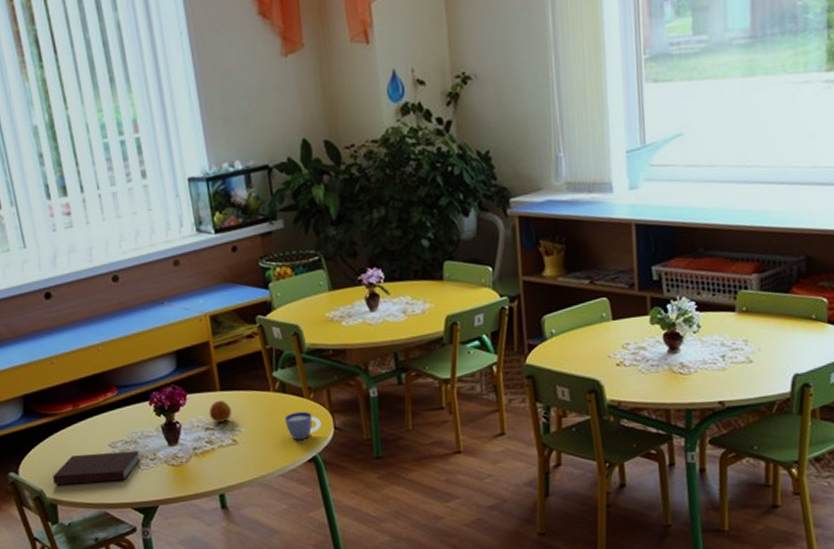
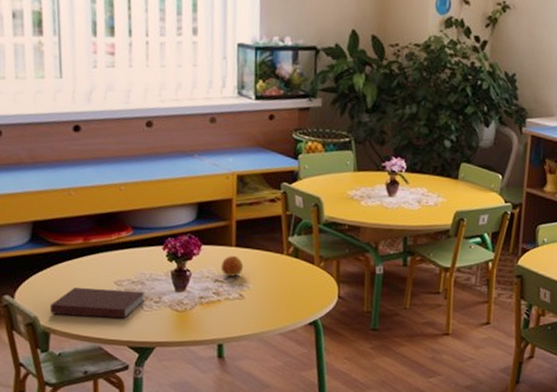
cup: present [284,411,322,440] -> none [292,277,328,303]

